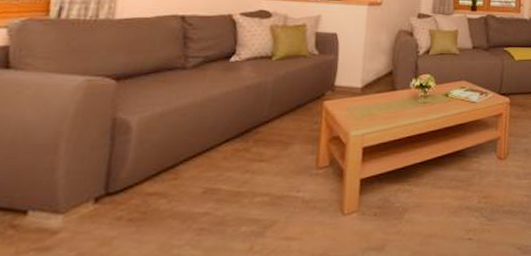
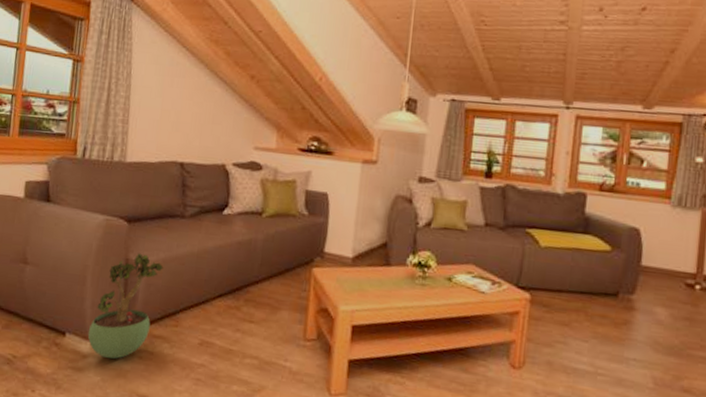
potted plant: none [59,110,160,229] -> present [87,253,163,359]

